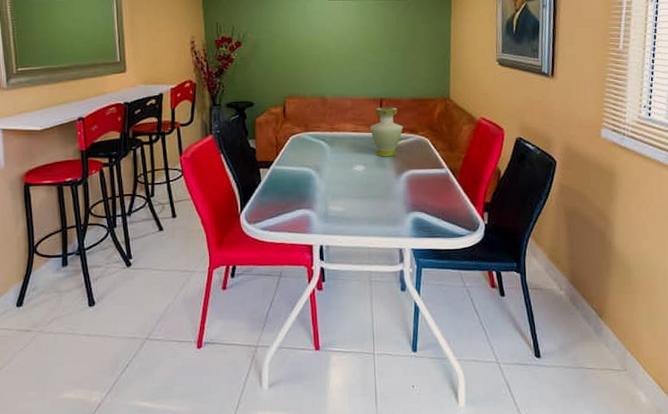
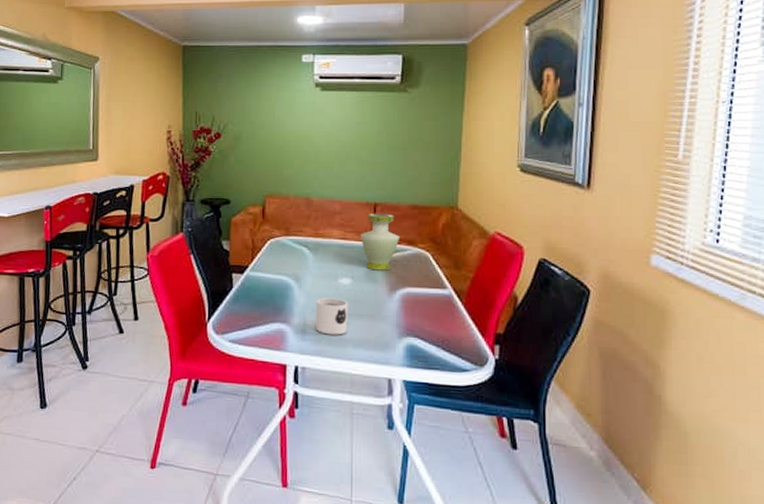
mug: none [335,183,363,216] -> present [315,297,348,335]

